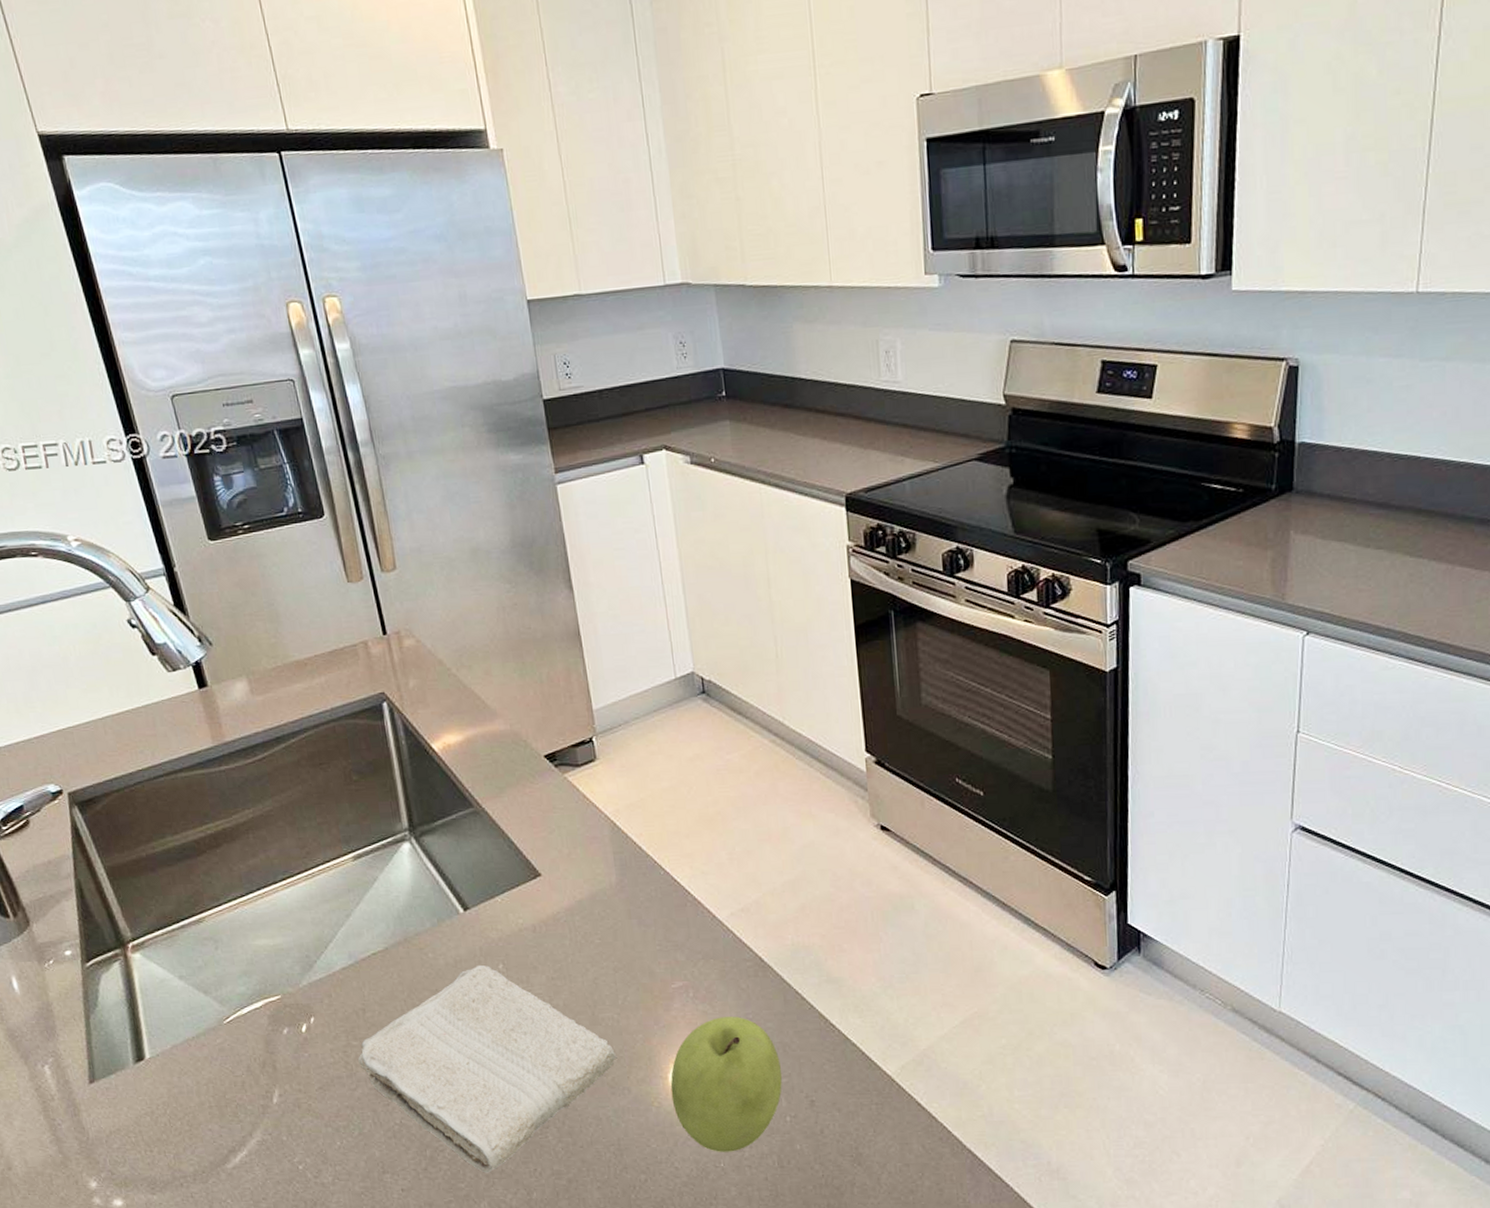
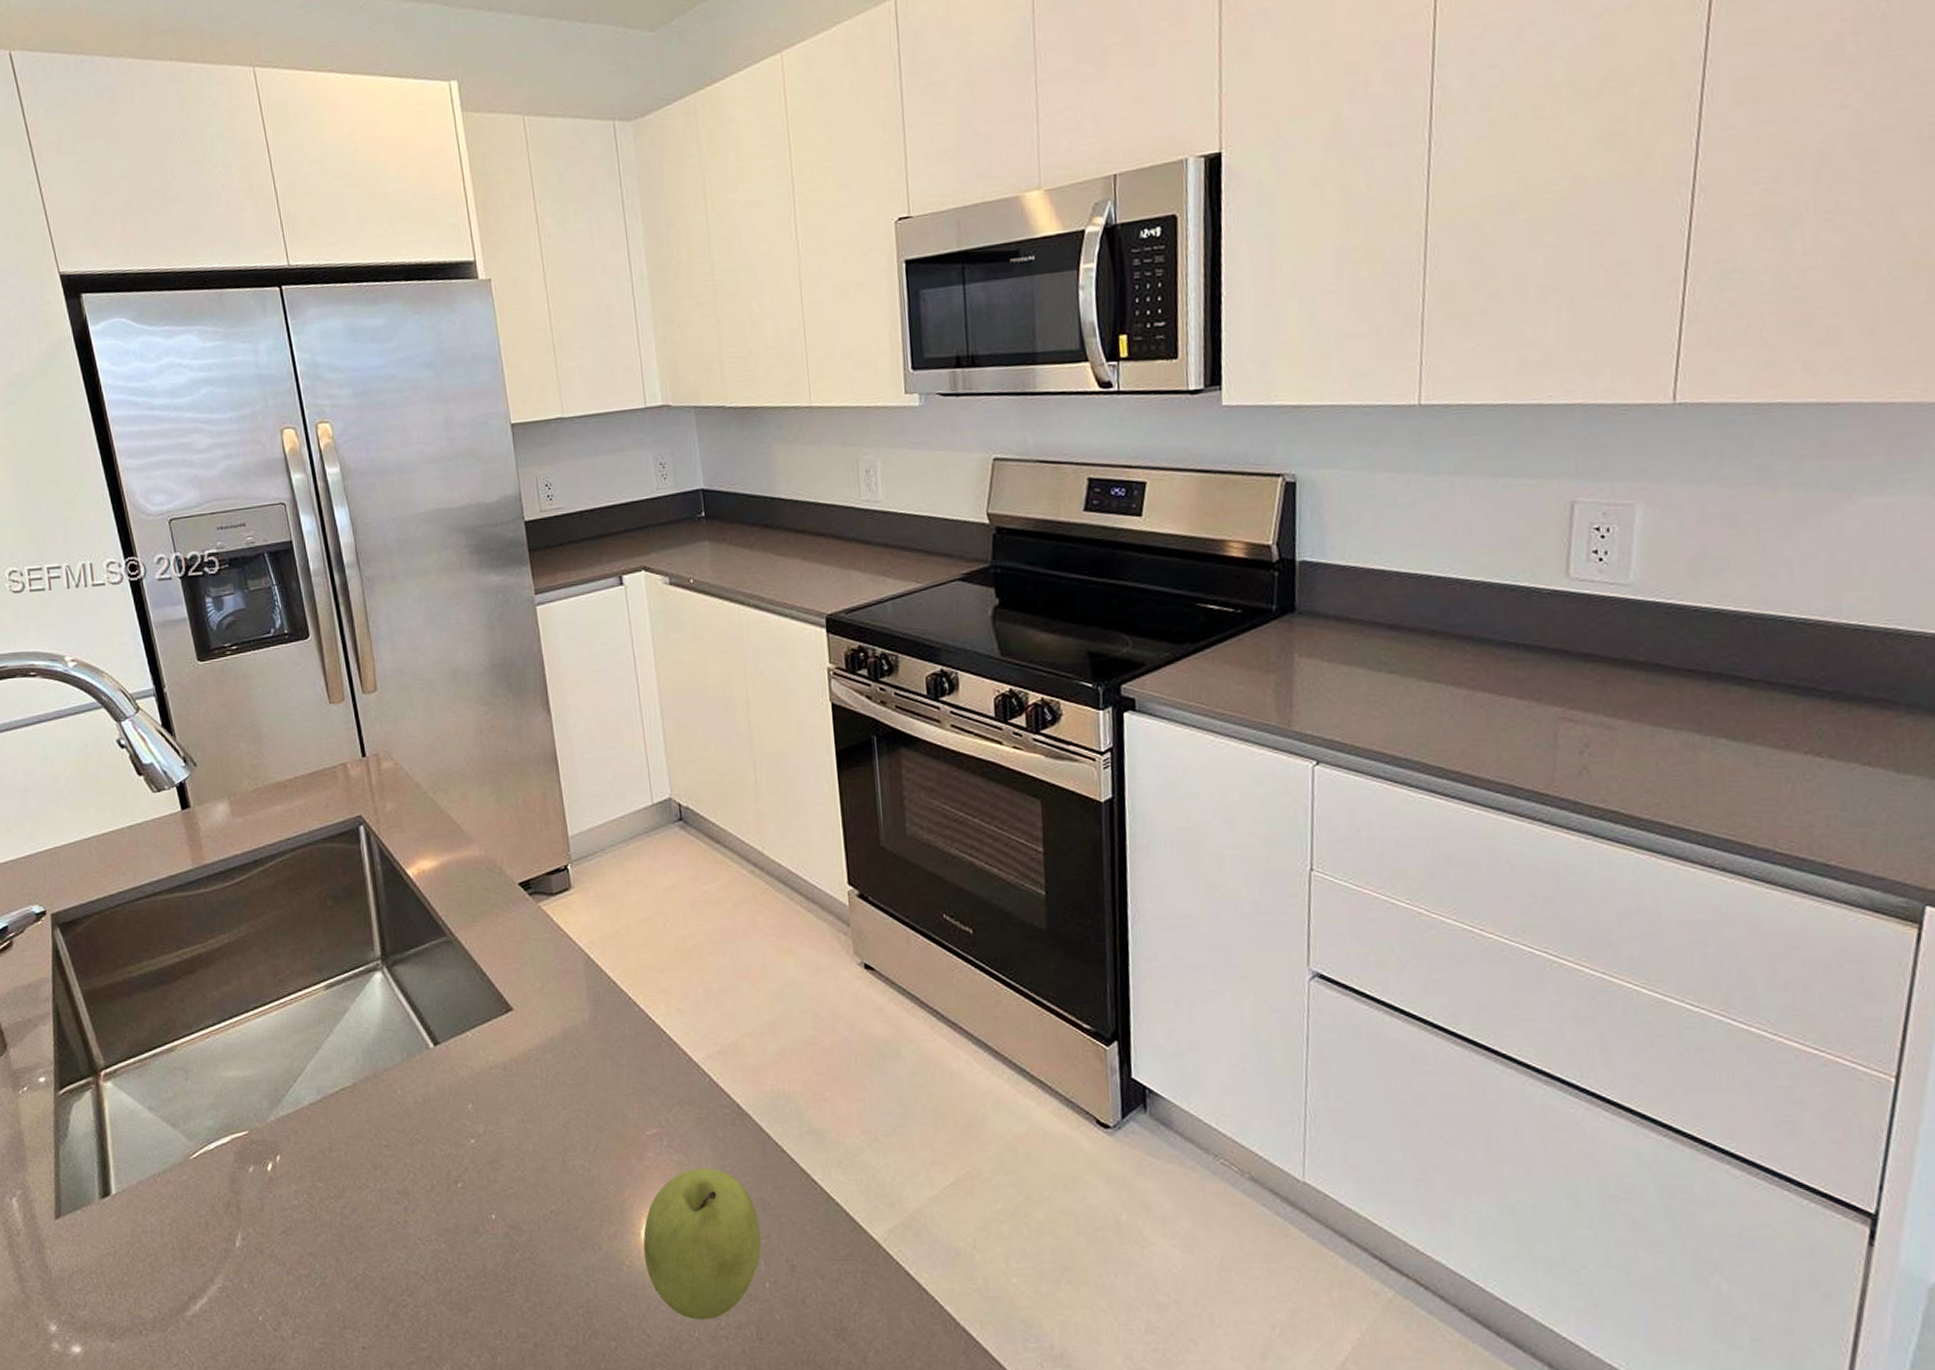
washcloth: present [358,964,617,1173] -> none [323,1104,588,1333]

